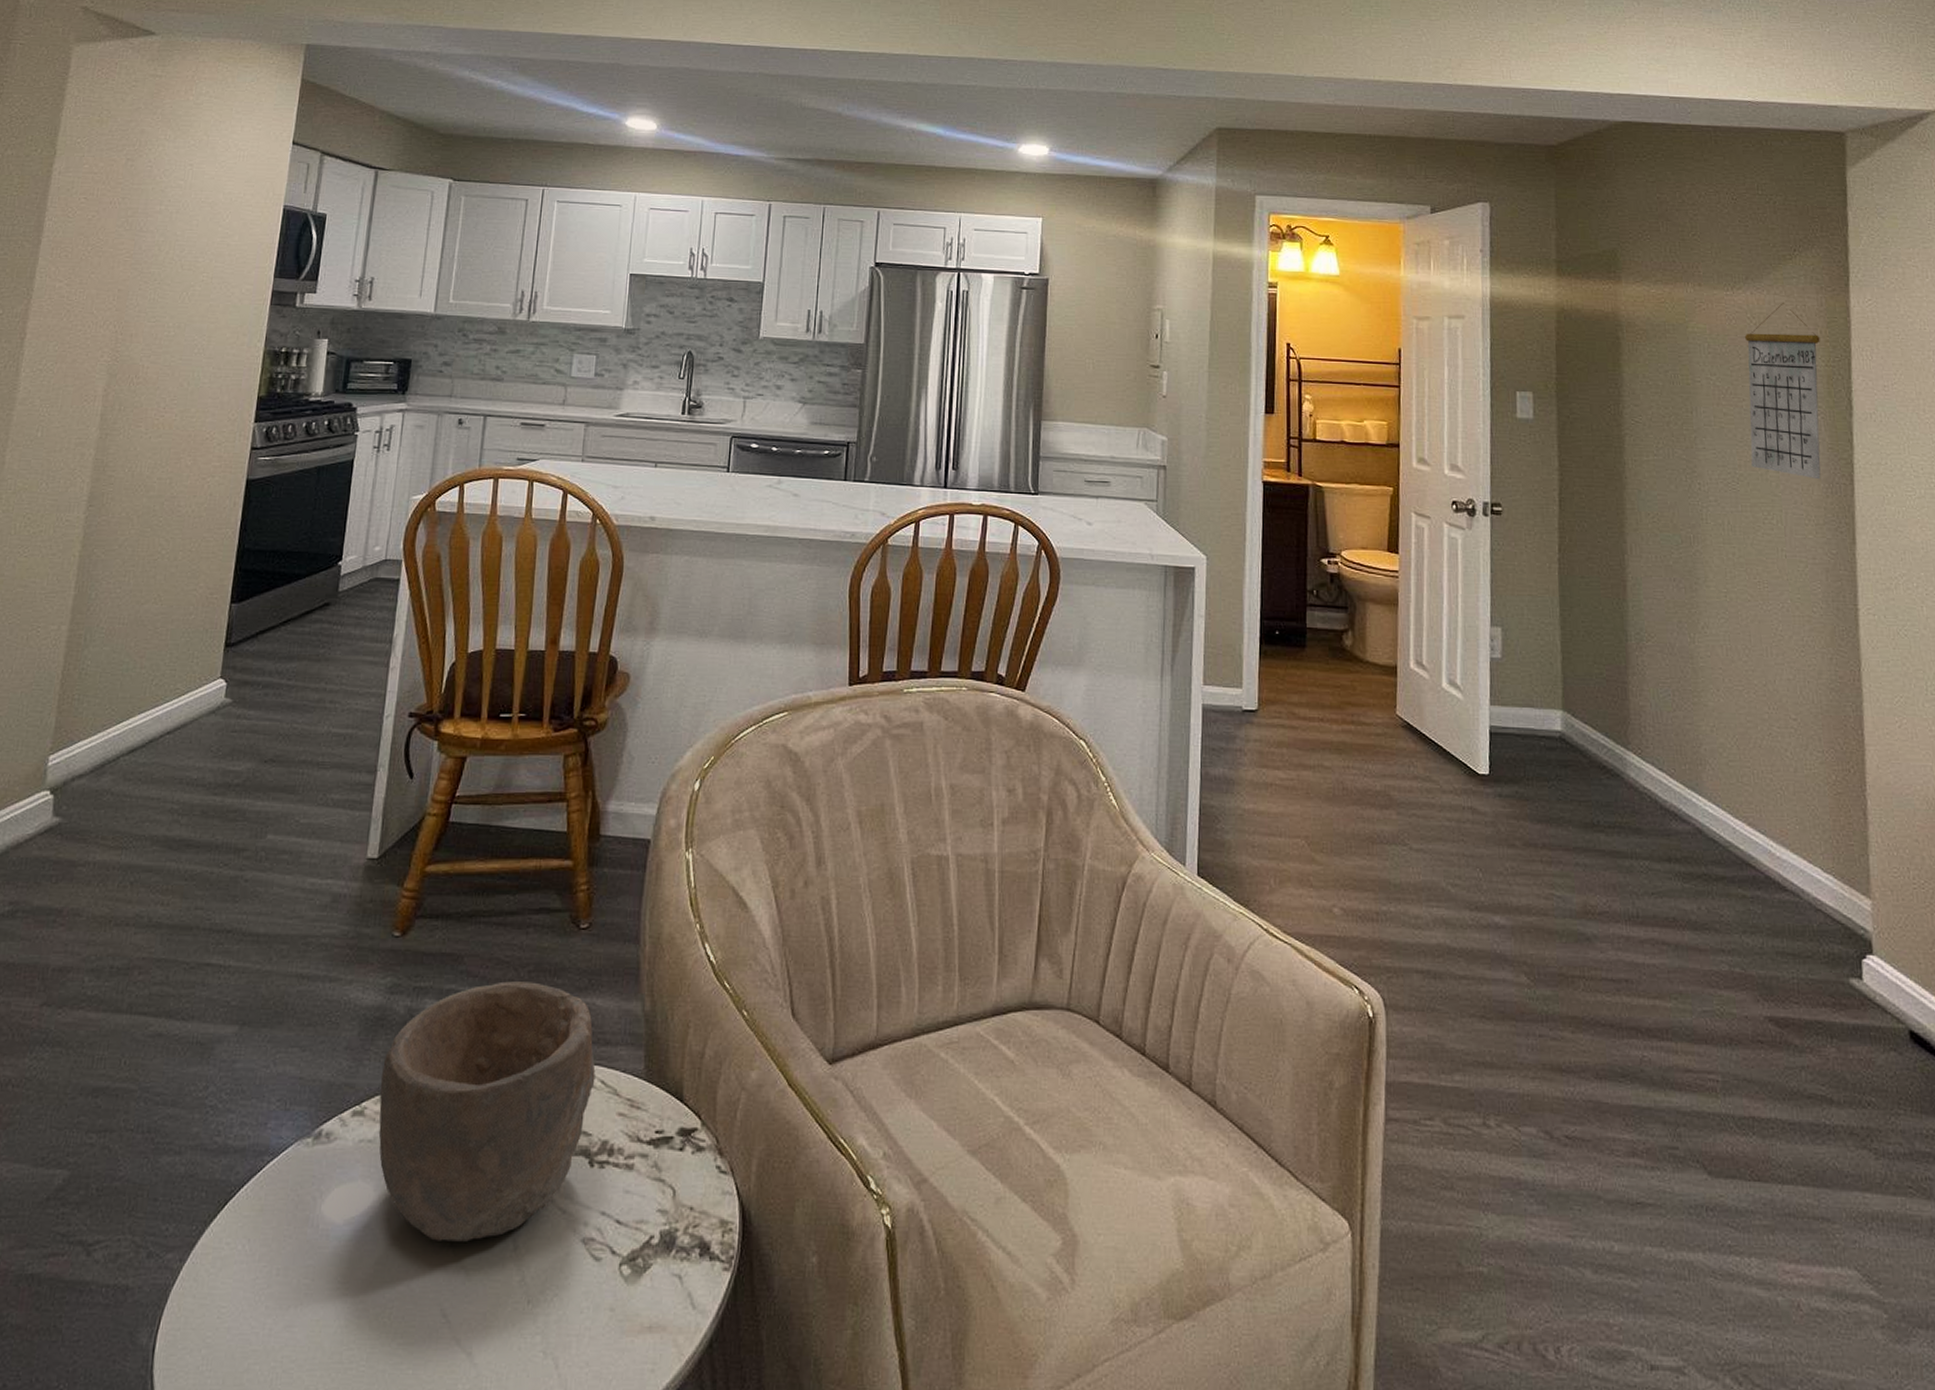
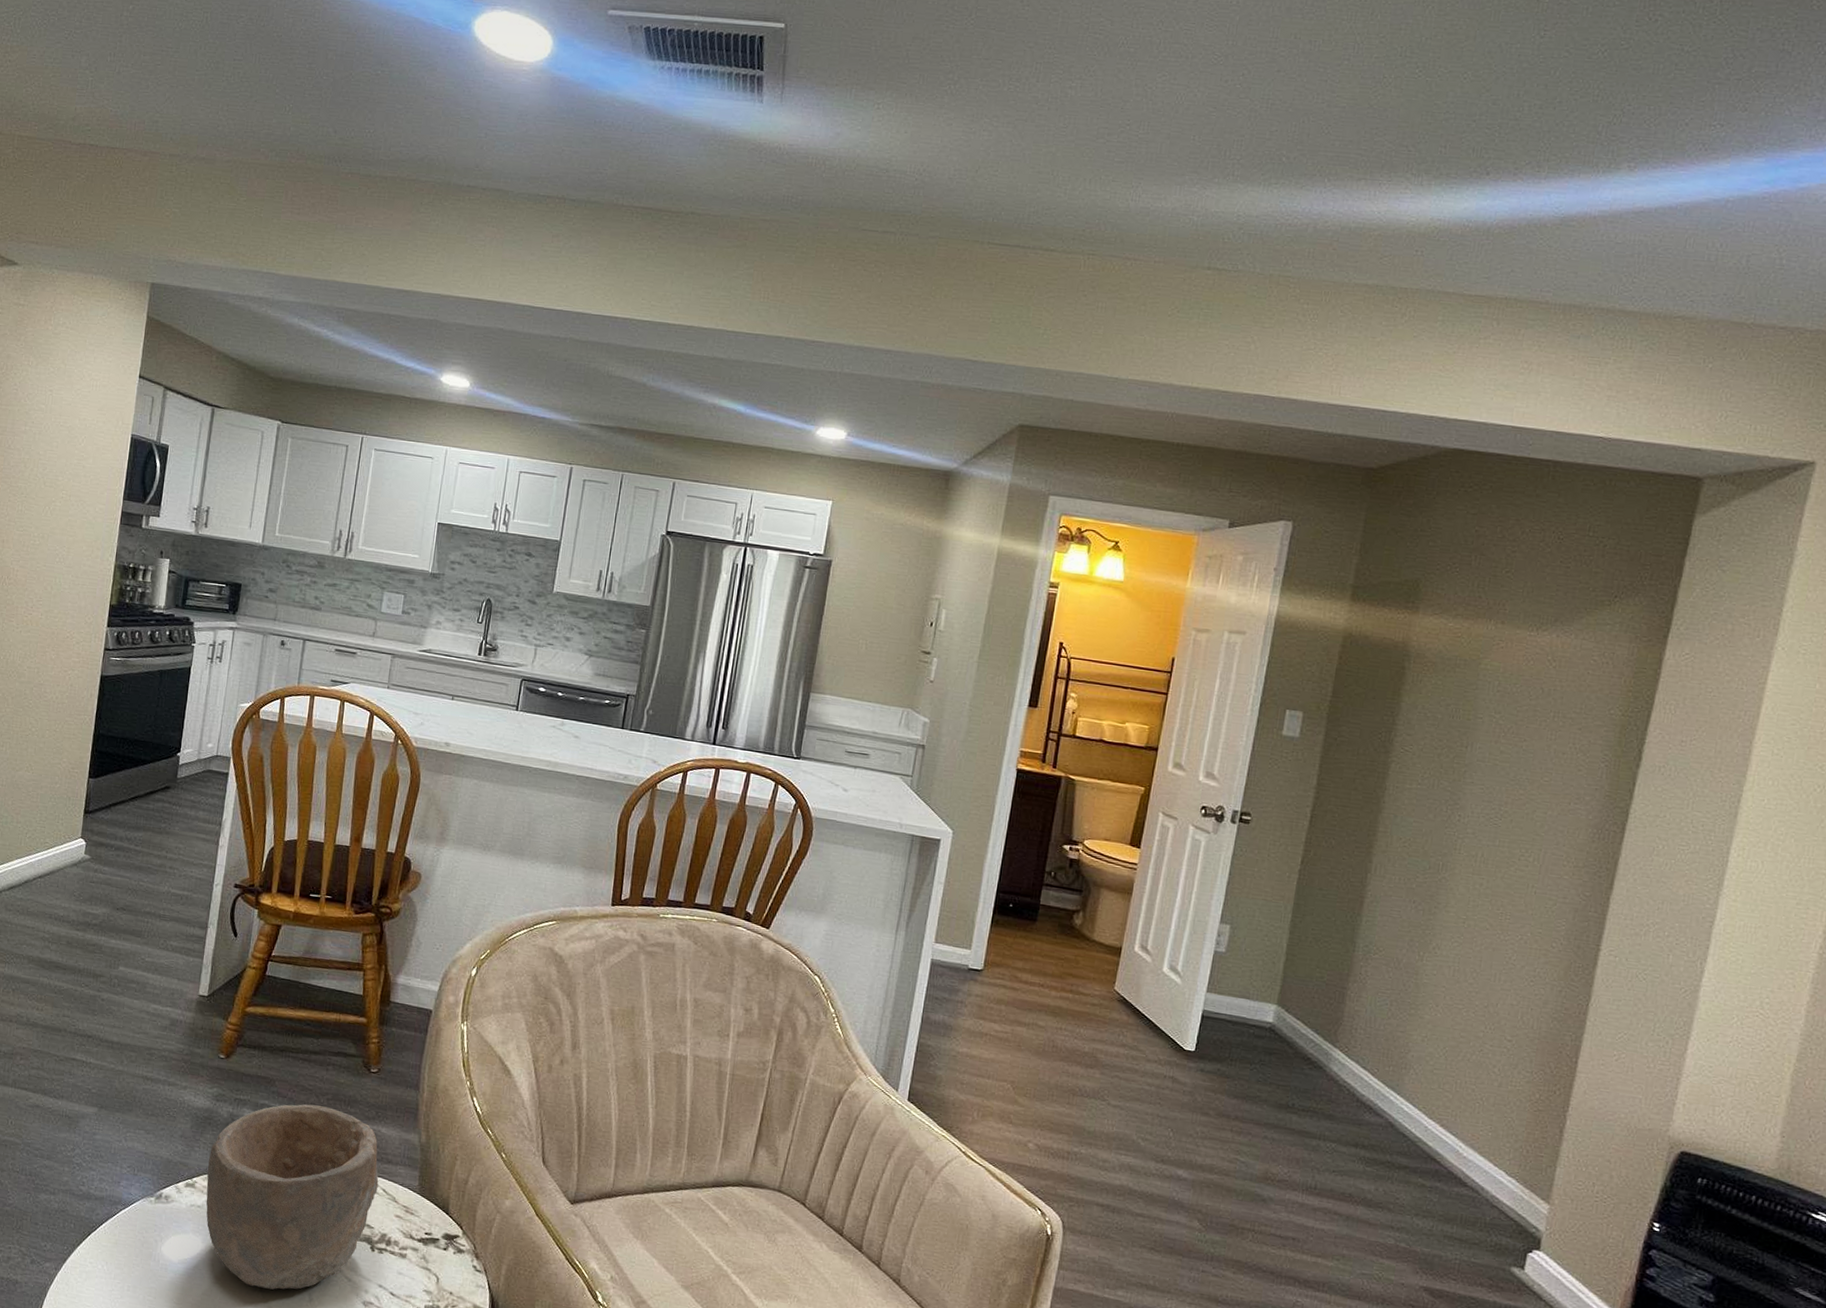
calendar: present [1744,302,1821,480] -> none [1519,647,1623,825]

